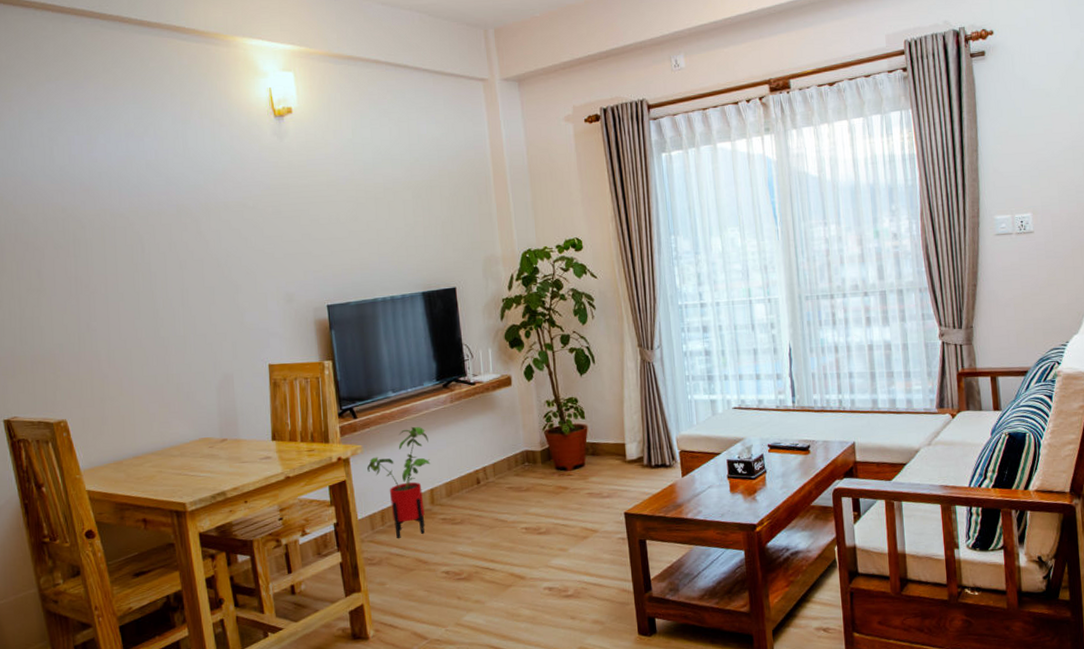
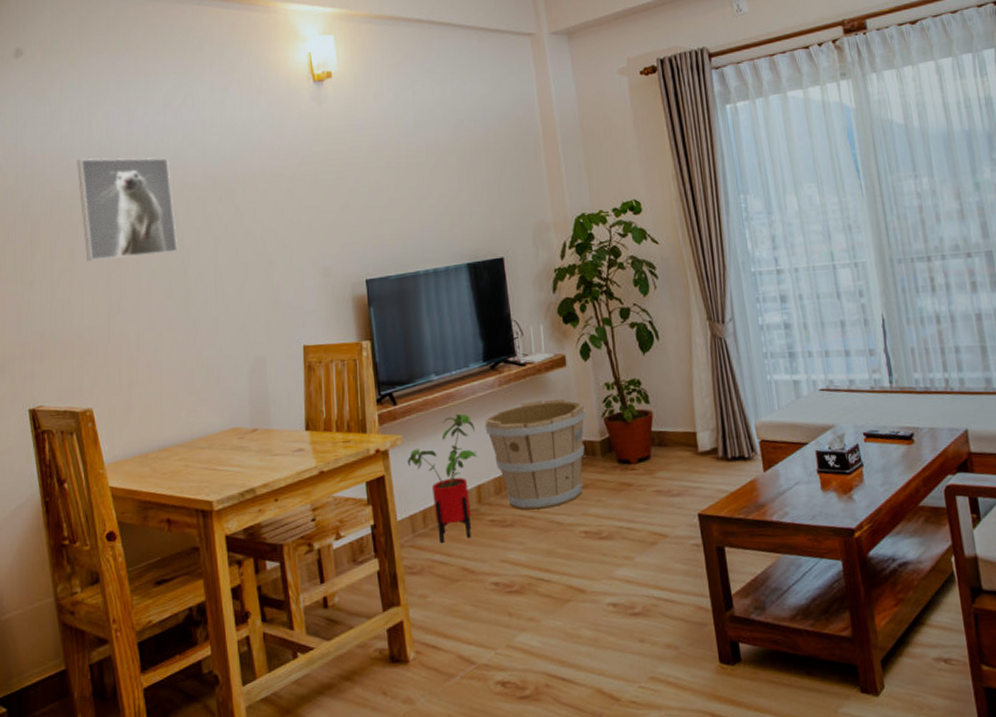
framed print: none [39,183,145,283] -> present [76,157,179,262]
wooden bucket: none [437,414,529,510] -> present [484,398,586,510]

